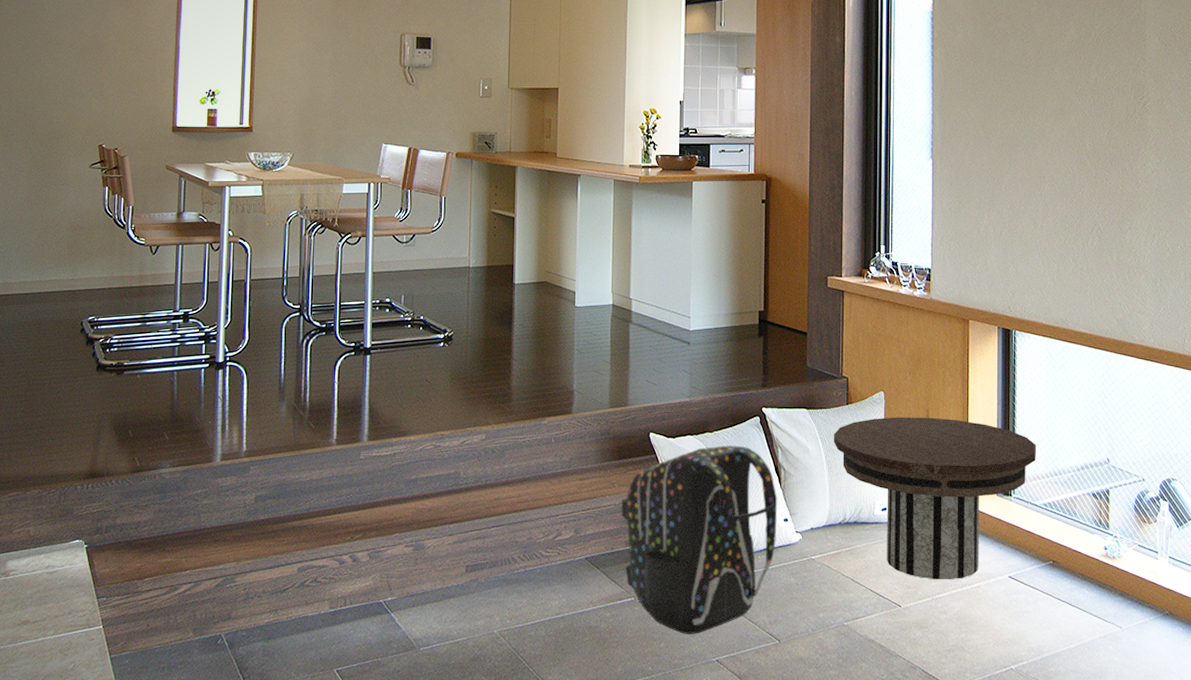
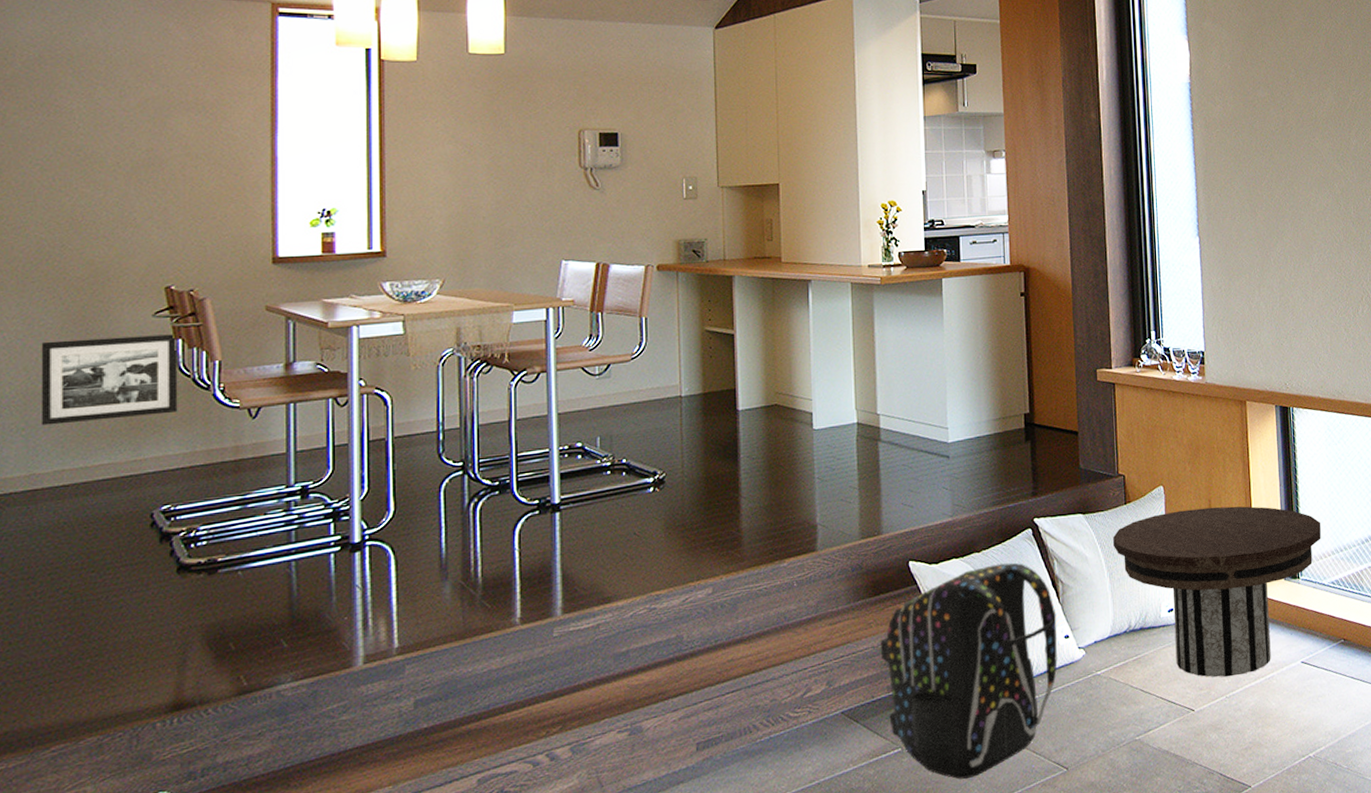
picture frame: none [13,181,105,246] -> present [41,334,178,426]

